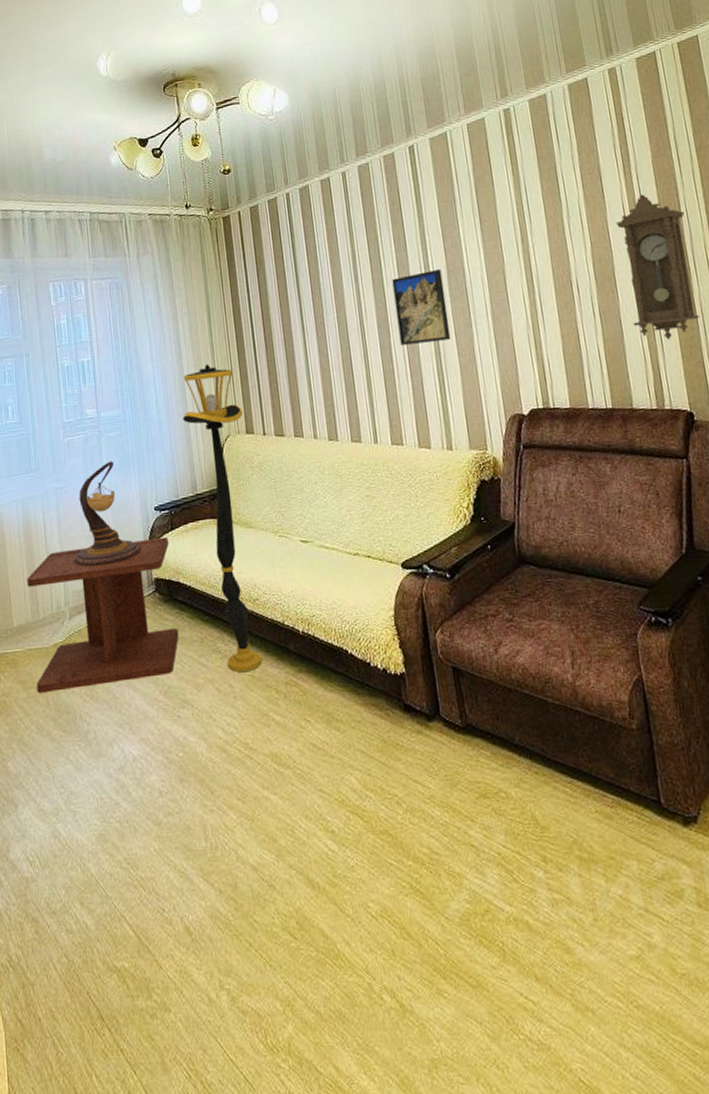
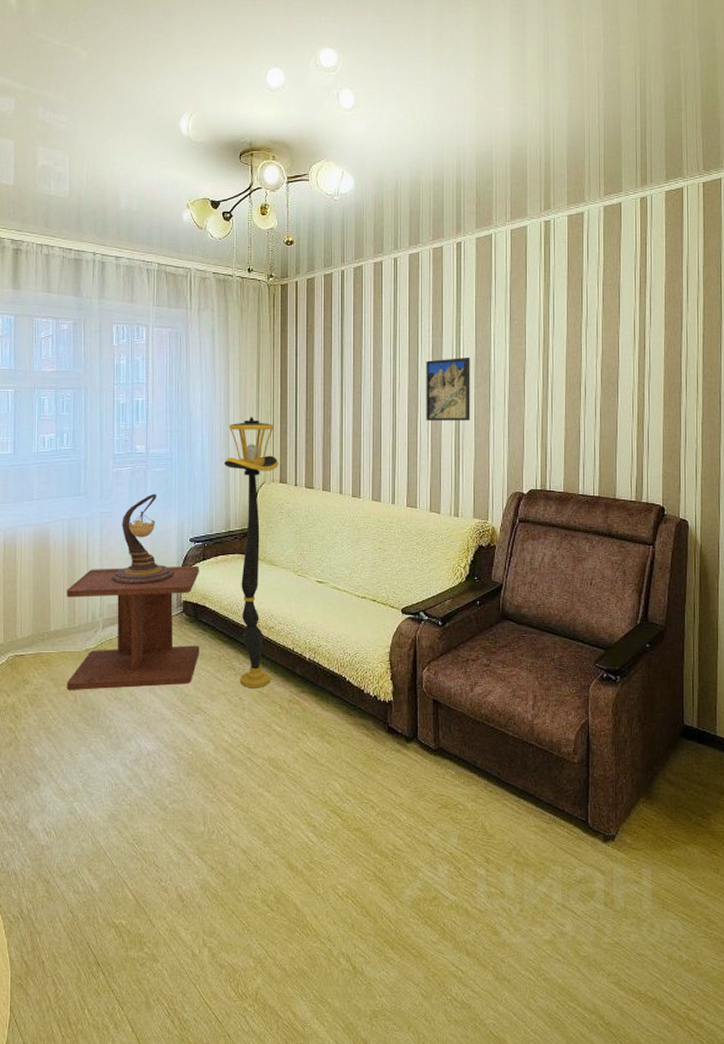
pendulum clock: present [616,194,699,340] -> none [627,313,685,443]

